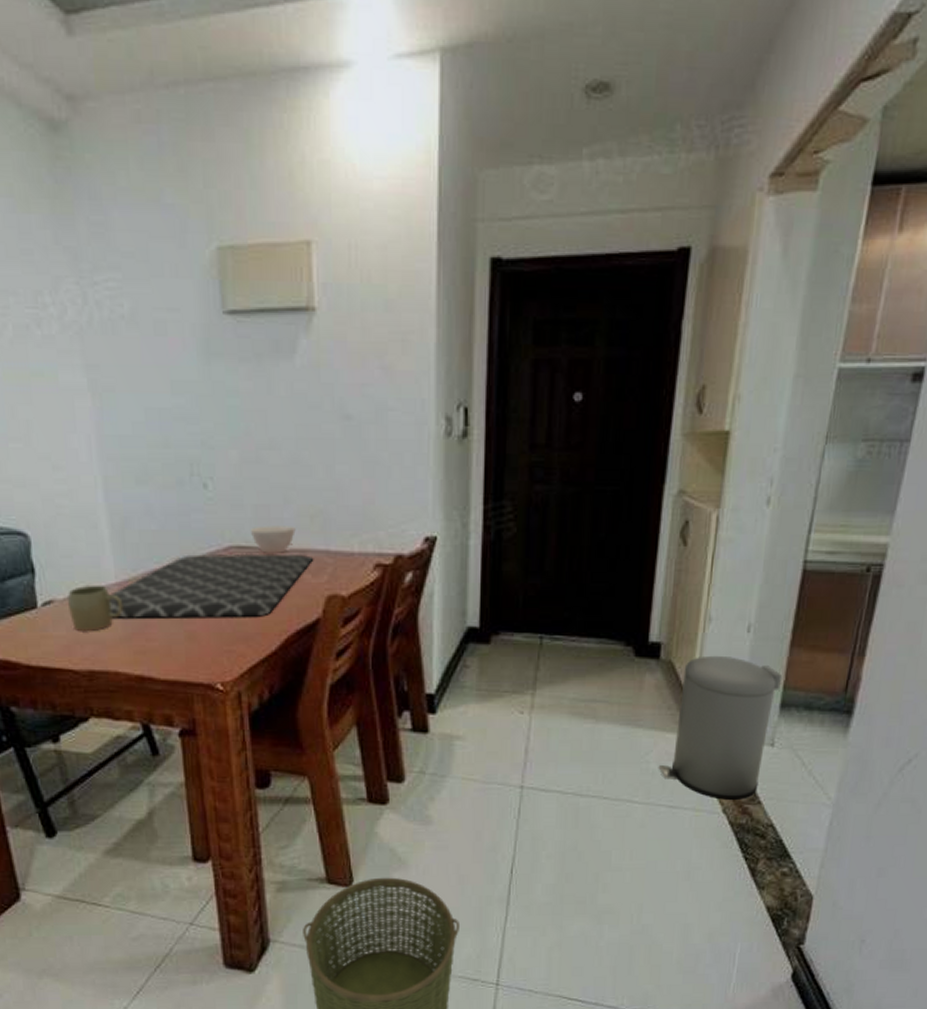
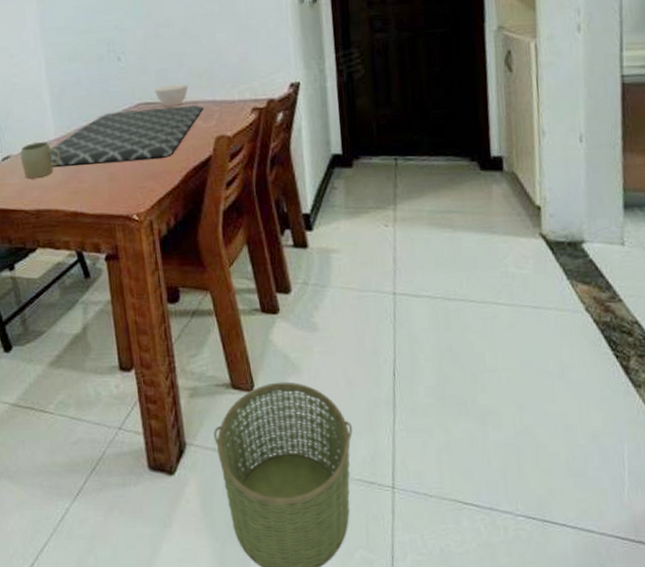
pedal bin: present [658,655,782,800] -> none [517,164,620,299]

